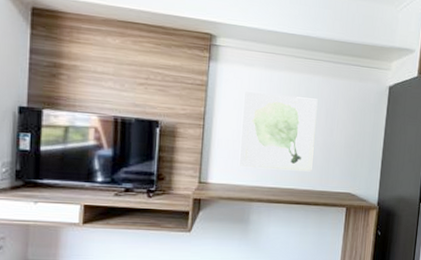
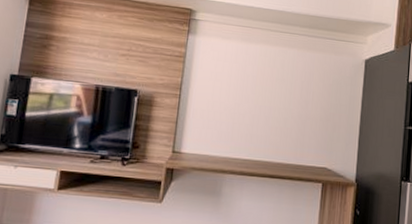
wall art: present [238,91,318,172] -> none [212,63,293,145]

